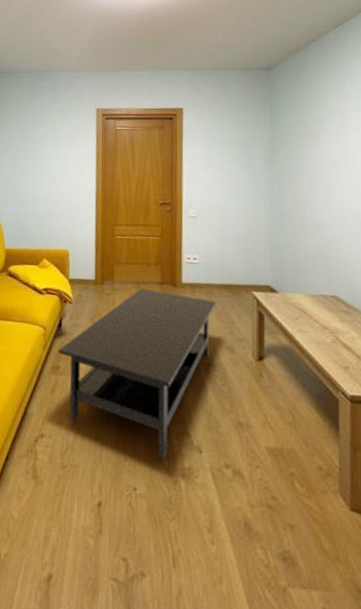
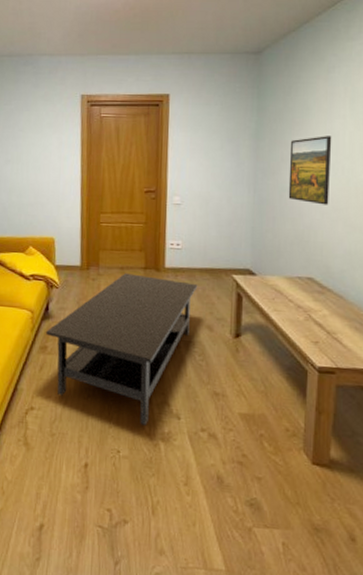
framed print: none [305,149,349,220] -> present [288,136,332,205]

